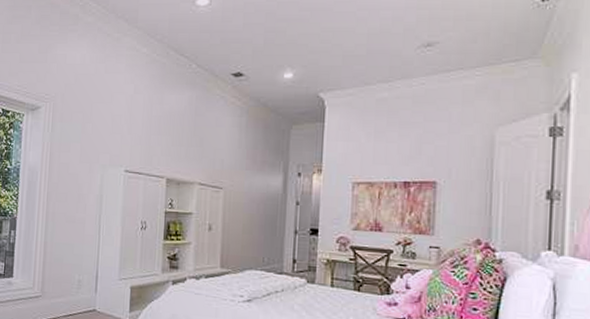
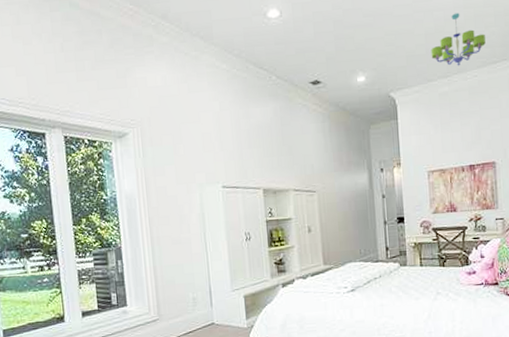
chandelier: none [372,13,440,71] -> present [431,13,486,66]

